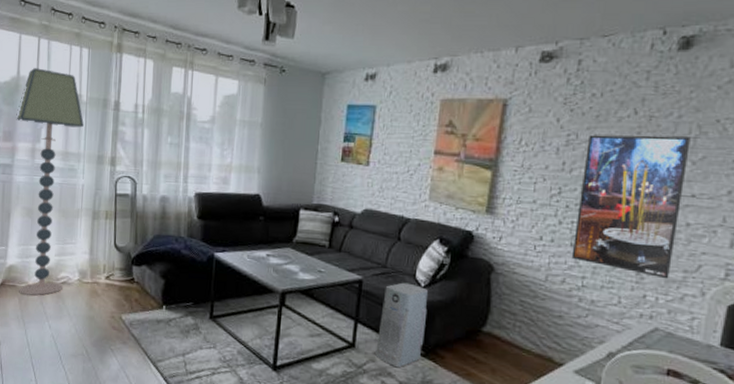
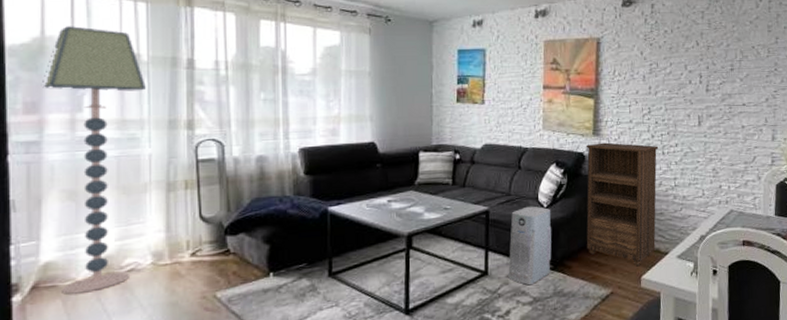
bookshelf: none [464,222,567,372] -> present [585,142,659,266]
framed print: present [571,134,691,279] -> none [664,60,737,171]

